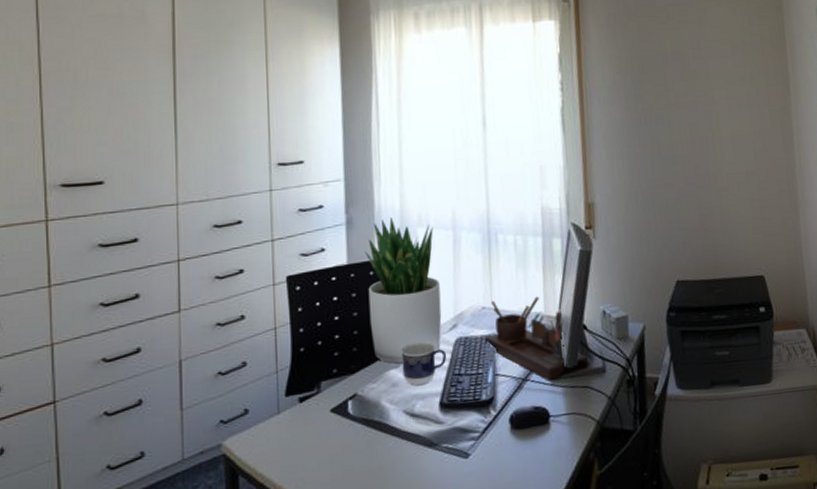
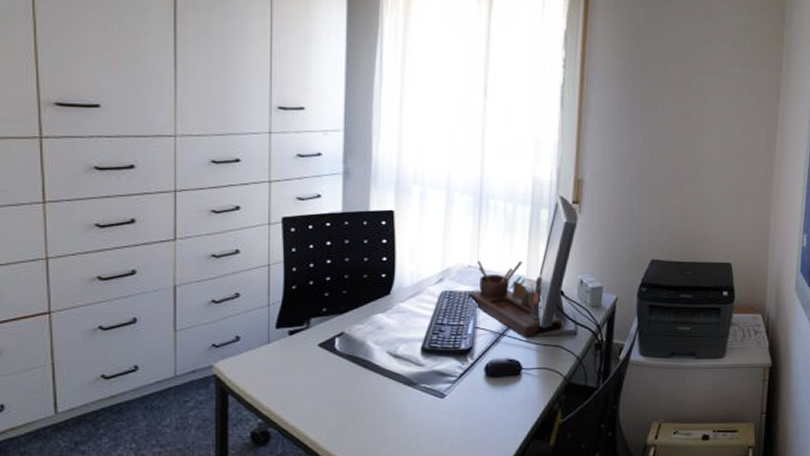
planter: present [365,217,442,364] -> none [360,172,430,309]
cup: present [401,342,446,386] -> none [388,292,430,331]

